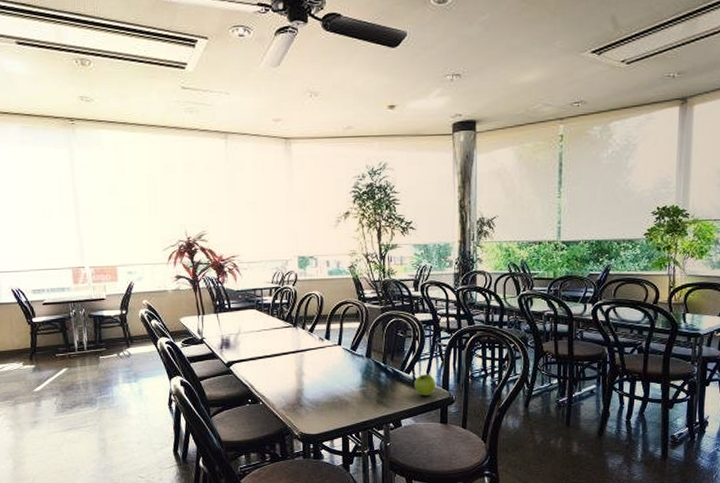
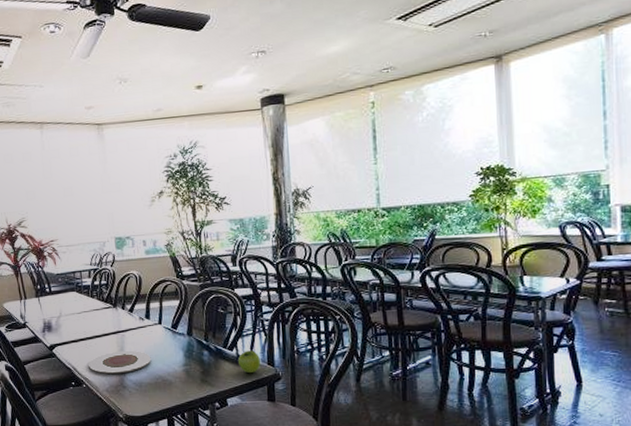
plate: none [266,370,329,393] -> present [89,350,151,375]

